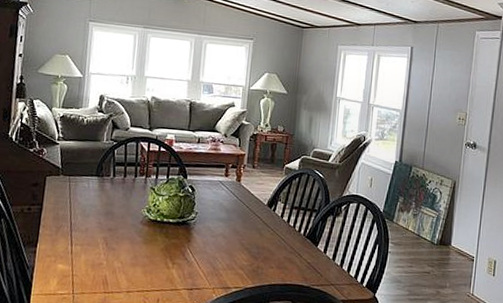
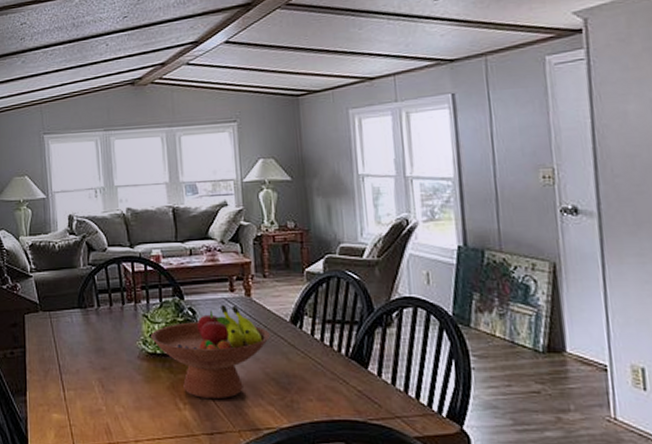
fruit bowl: none [154,186,251,262] -> present [151,305,271,398]

